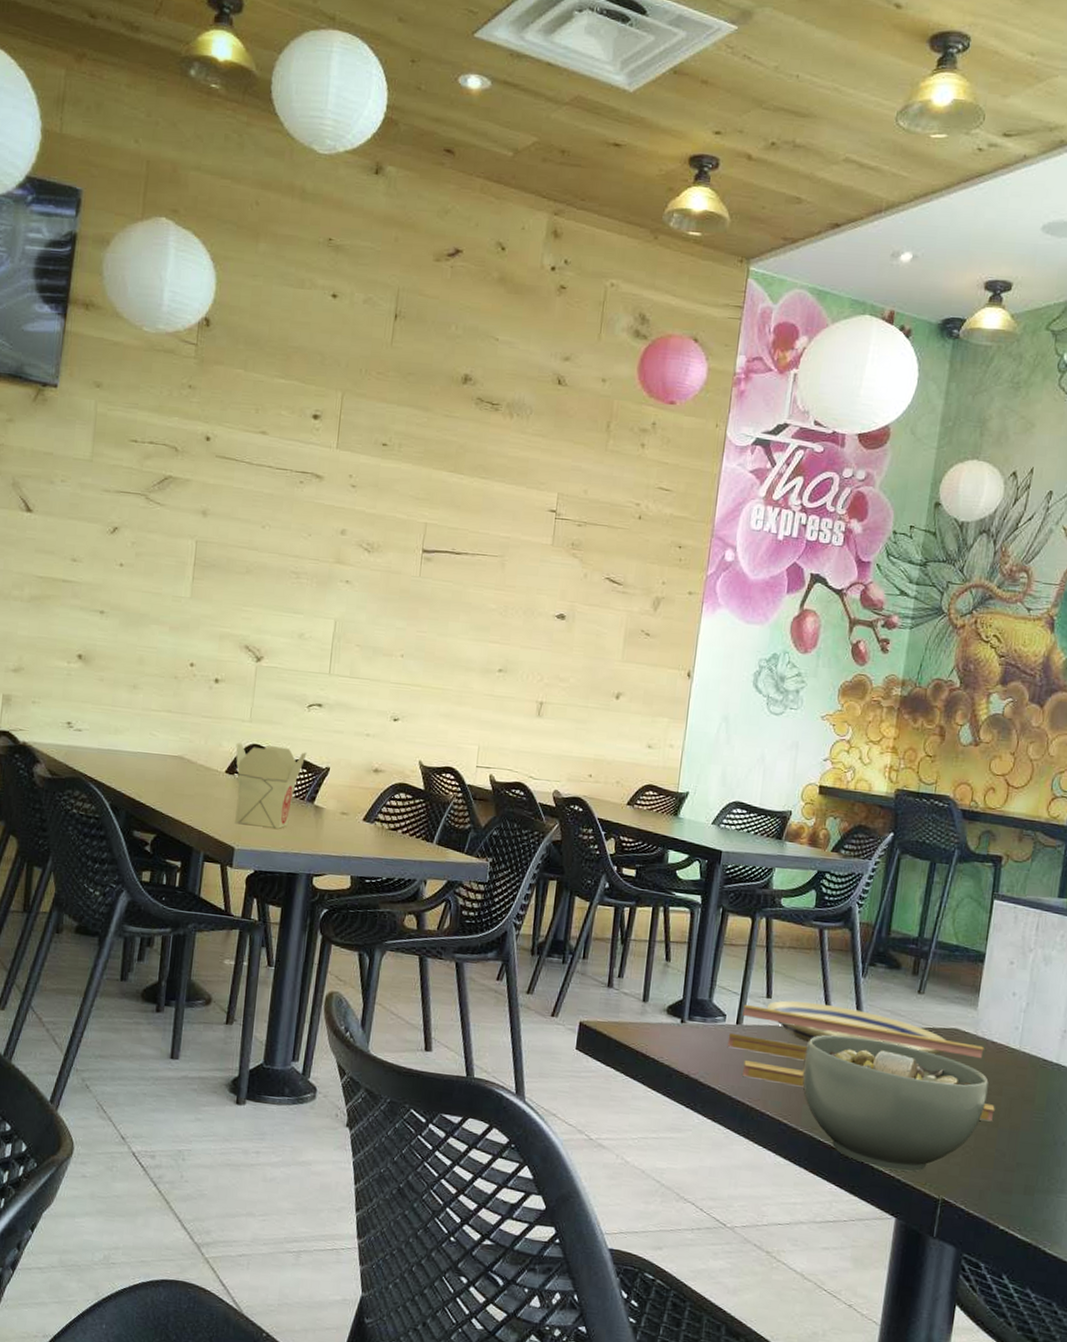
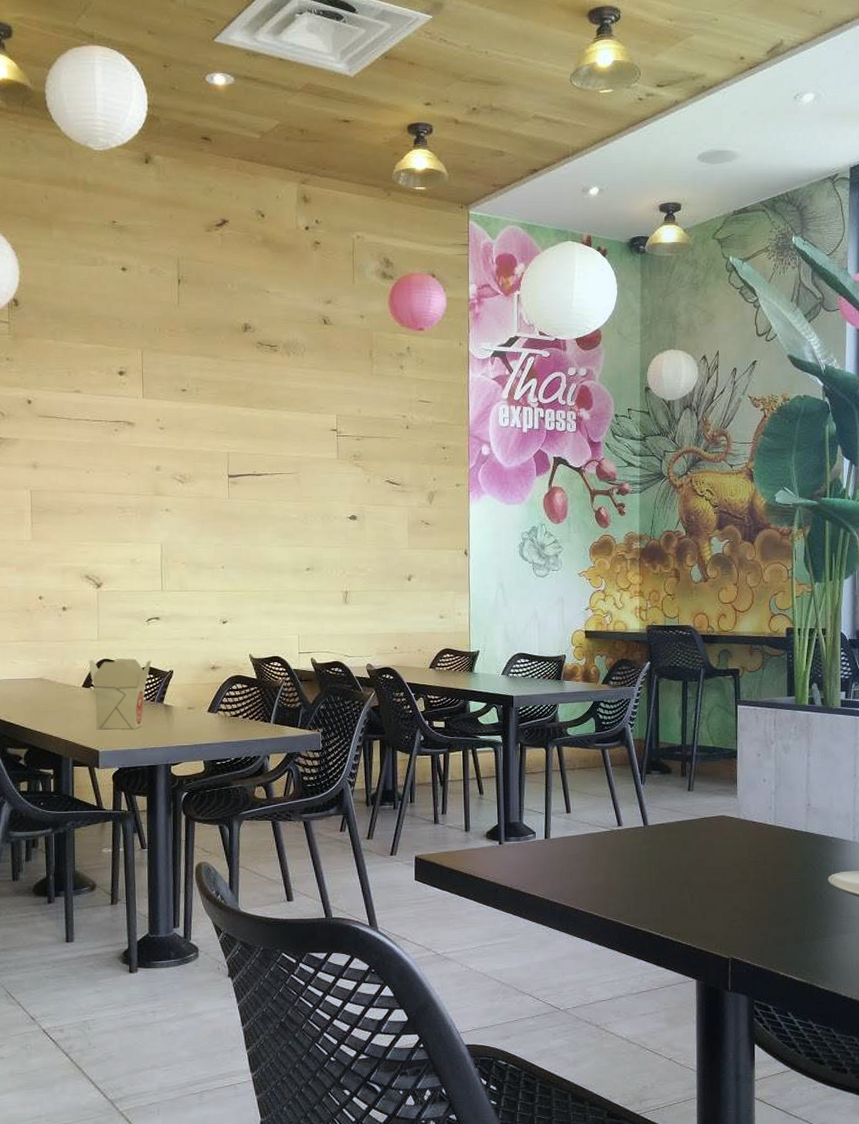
chopsticks: present [727,1004,995,1122] -> none [540,820,763,888]
plate: present [766,1000,946,1055] -> none [568,811,716,845]
soup bowl: present [802,1034,989,1172] -> none [604,834,756,940]

